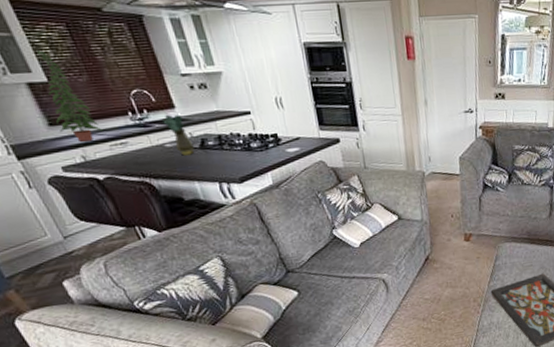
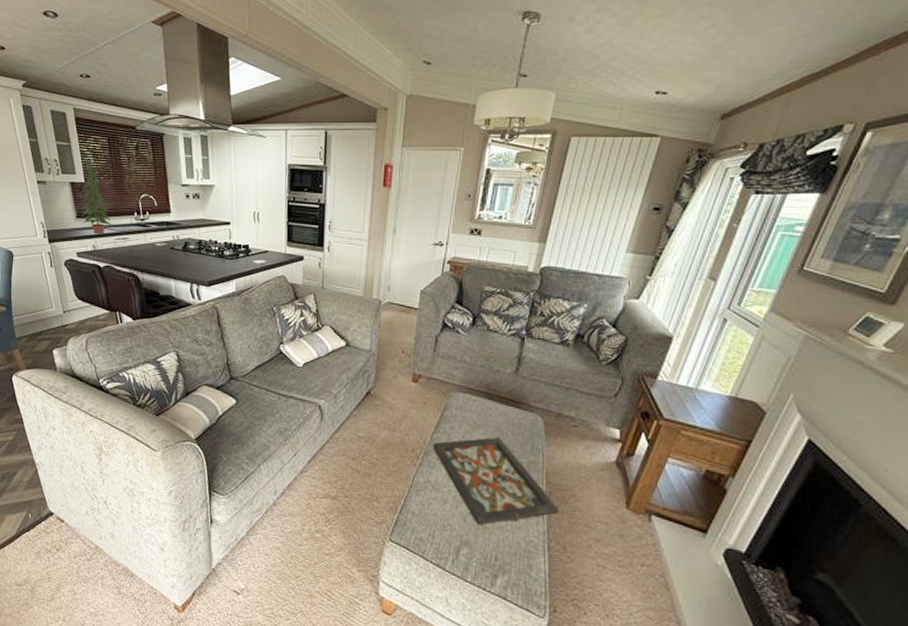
vase: present [162,113,195,156] -> none [159,216,178,255]

